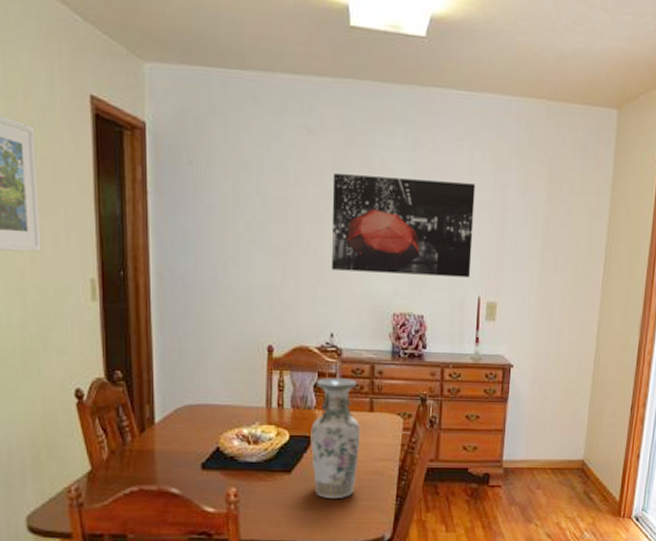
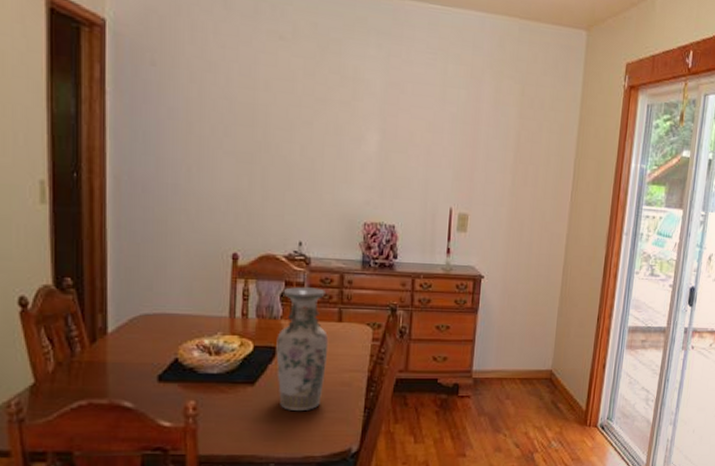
wall art: present [332,173,476,277] -> none [302,81,449,189]

